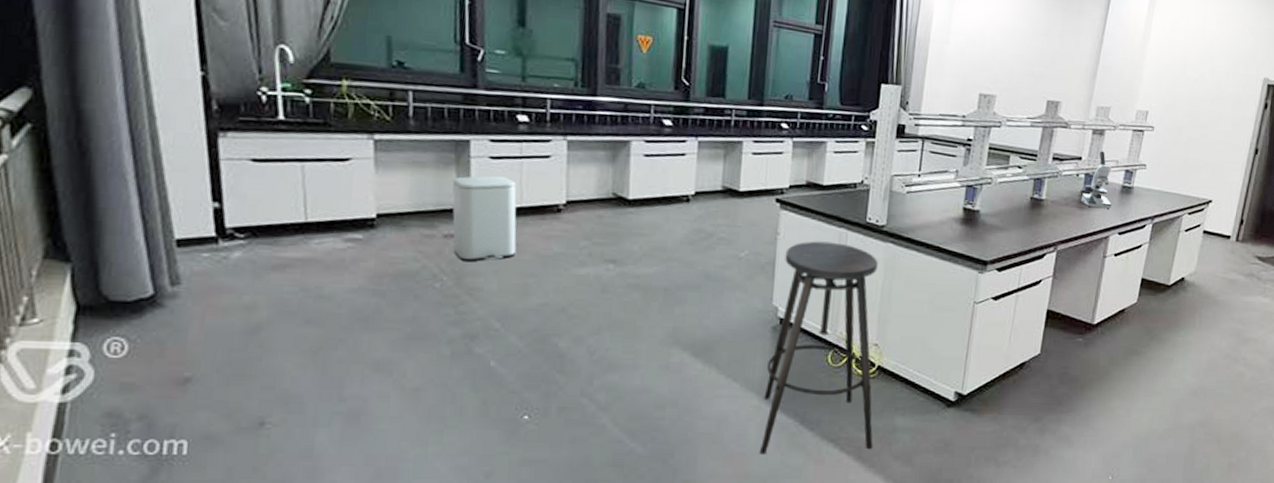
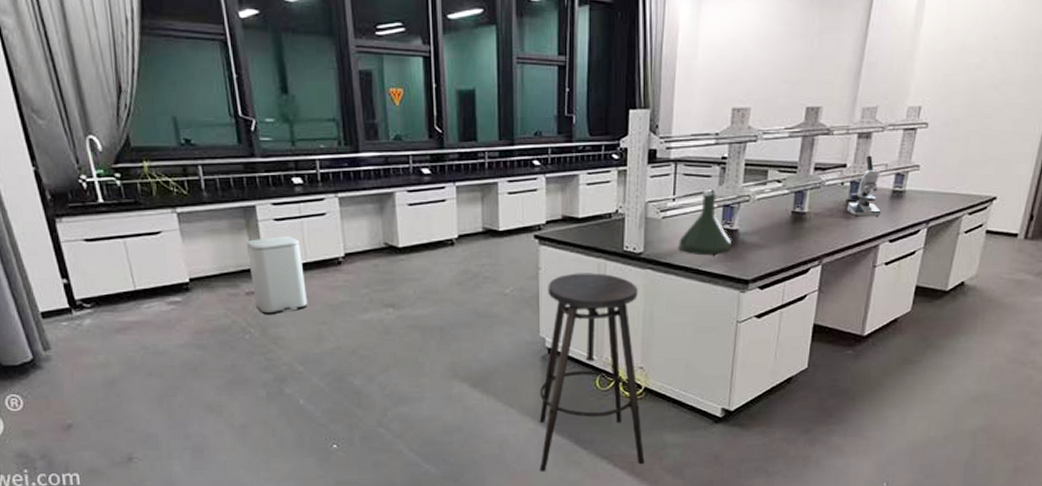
flask: none [921,170,974,235] -> present [679,191,732,256]

